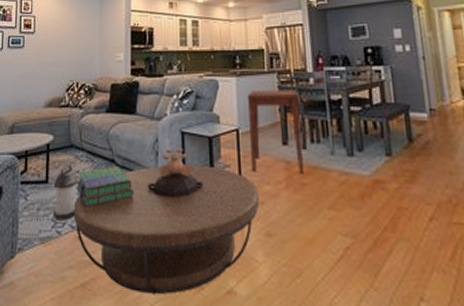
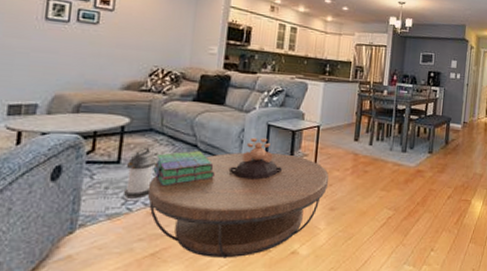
side table: present [247,90,304,173] -> none [326,95,373,163]

